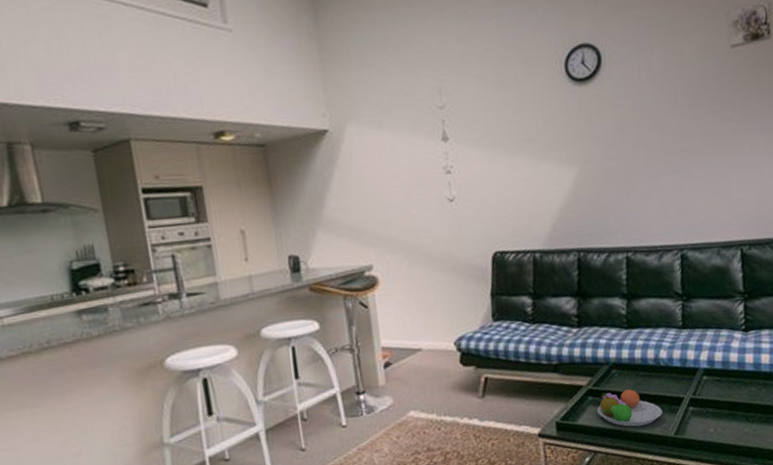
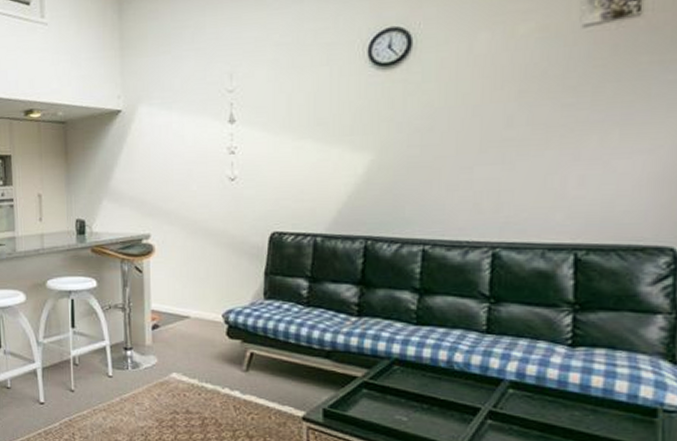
fruit bowl: present [597,388,662,427] -> none [372,387,452,430]

